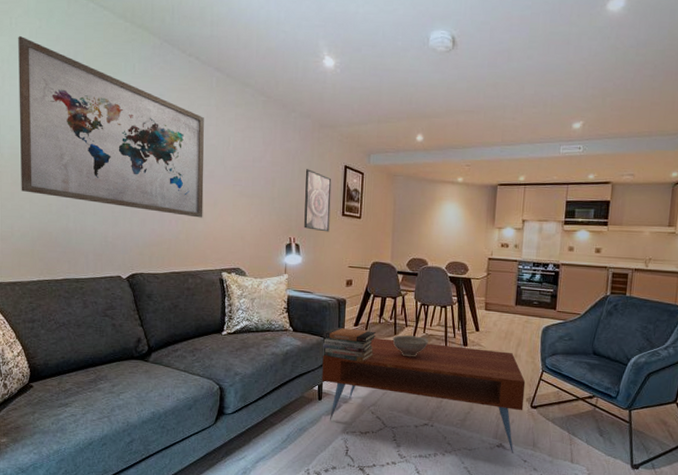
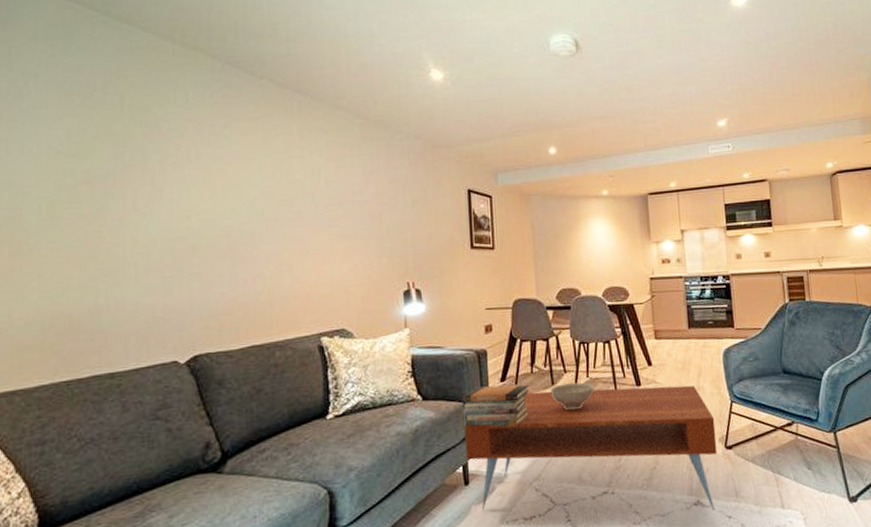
wall art: present [18,36,204,218] -> none [21,68,291,272]
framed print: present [304,169,332,232] -> none [421,198,457,271]

